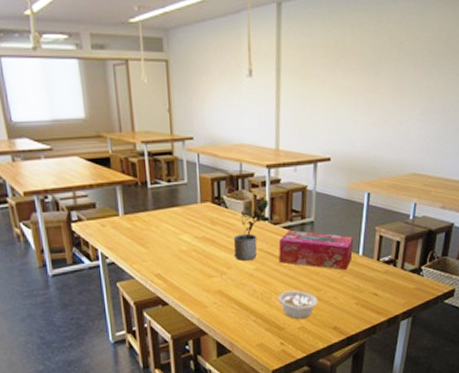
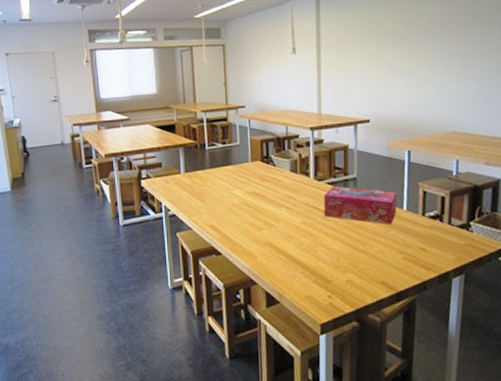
potted plant: present [233,199,270,261] -> none [281,158,315,214]
legume: present [278,290,318,319] -> none [324,243,364,272]

